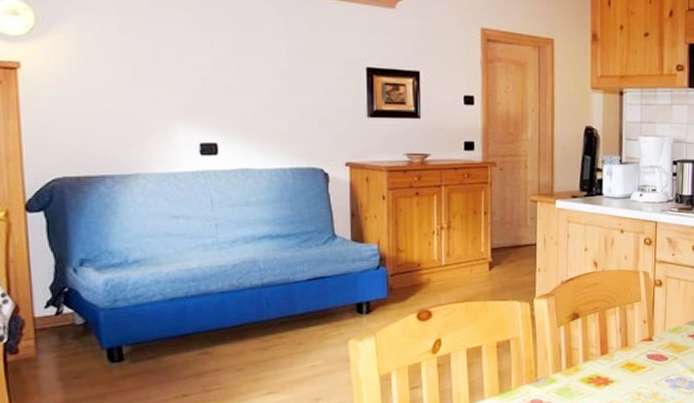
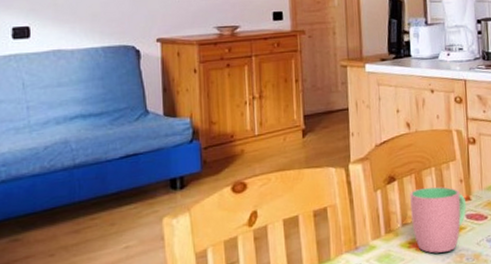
cup: none [593,325,649,390] -> present [410,186,467,253]

